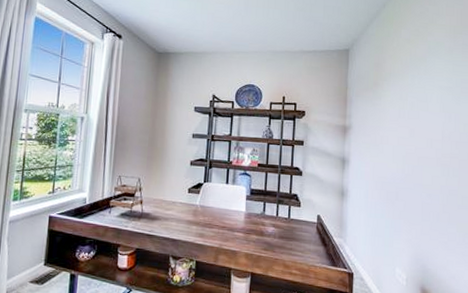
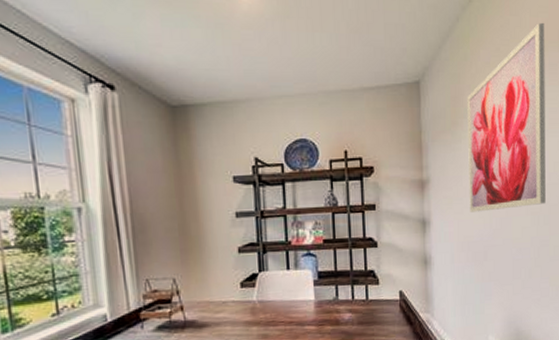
wall art: none [385,12,460,159] -> present [467,22,546,212]

